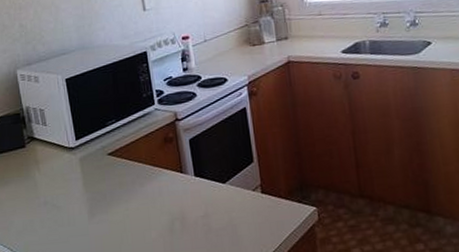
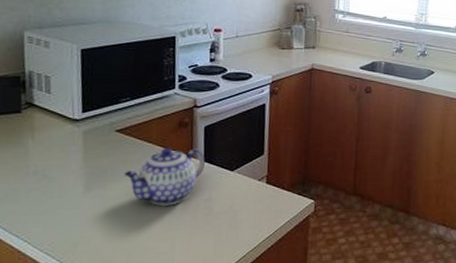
teapot: none [122,163,196,226] -> present [124,148,205,205]

